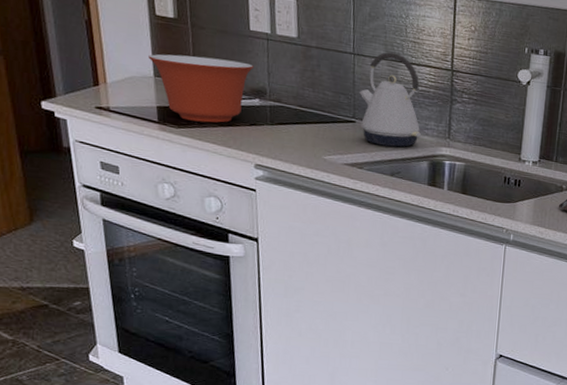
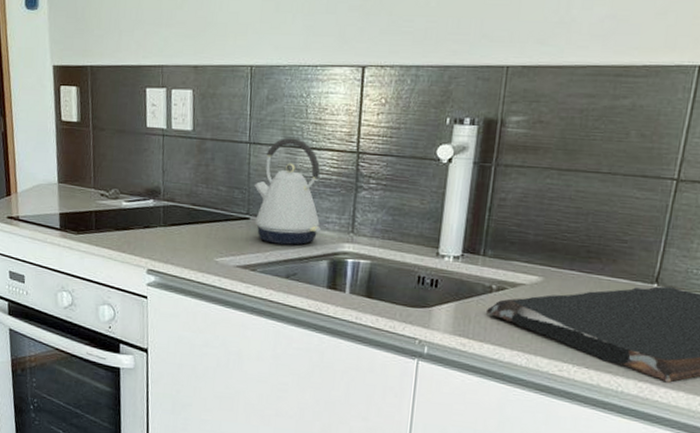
mixing bowl: present [148,54,254,123] -> none [54,159,149,227]

